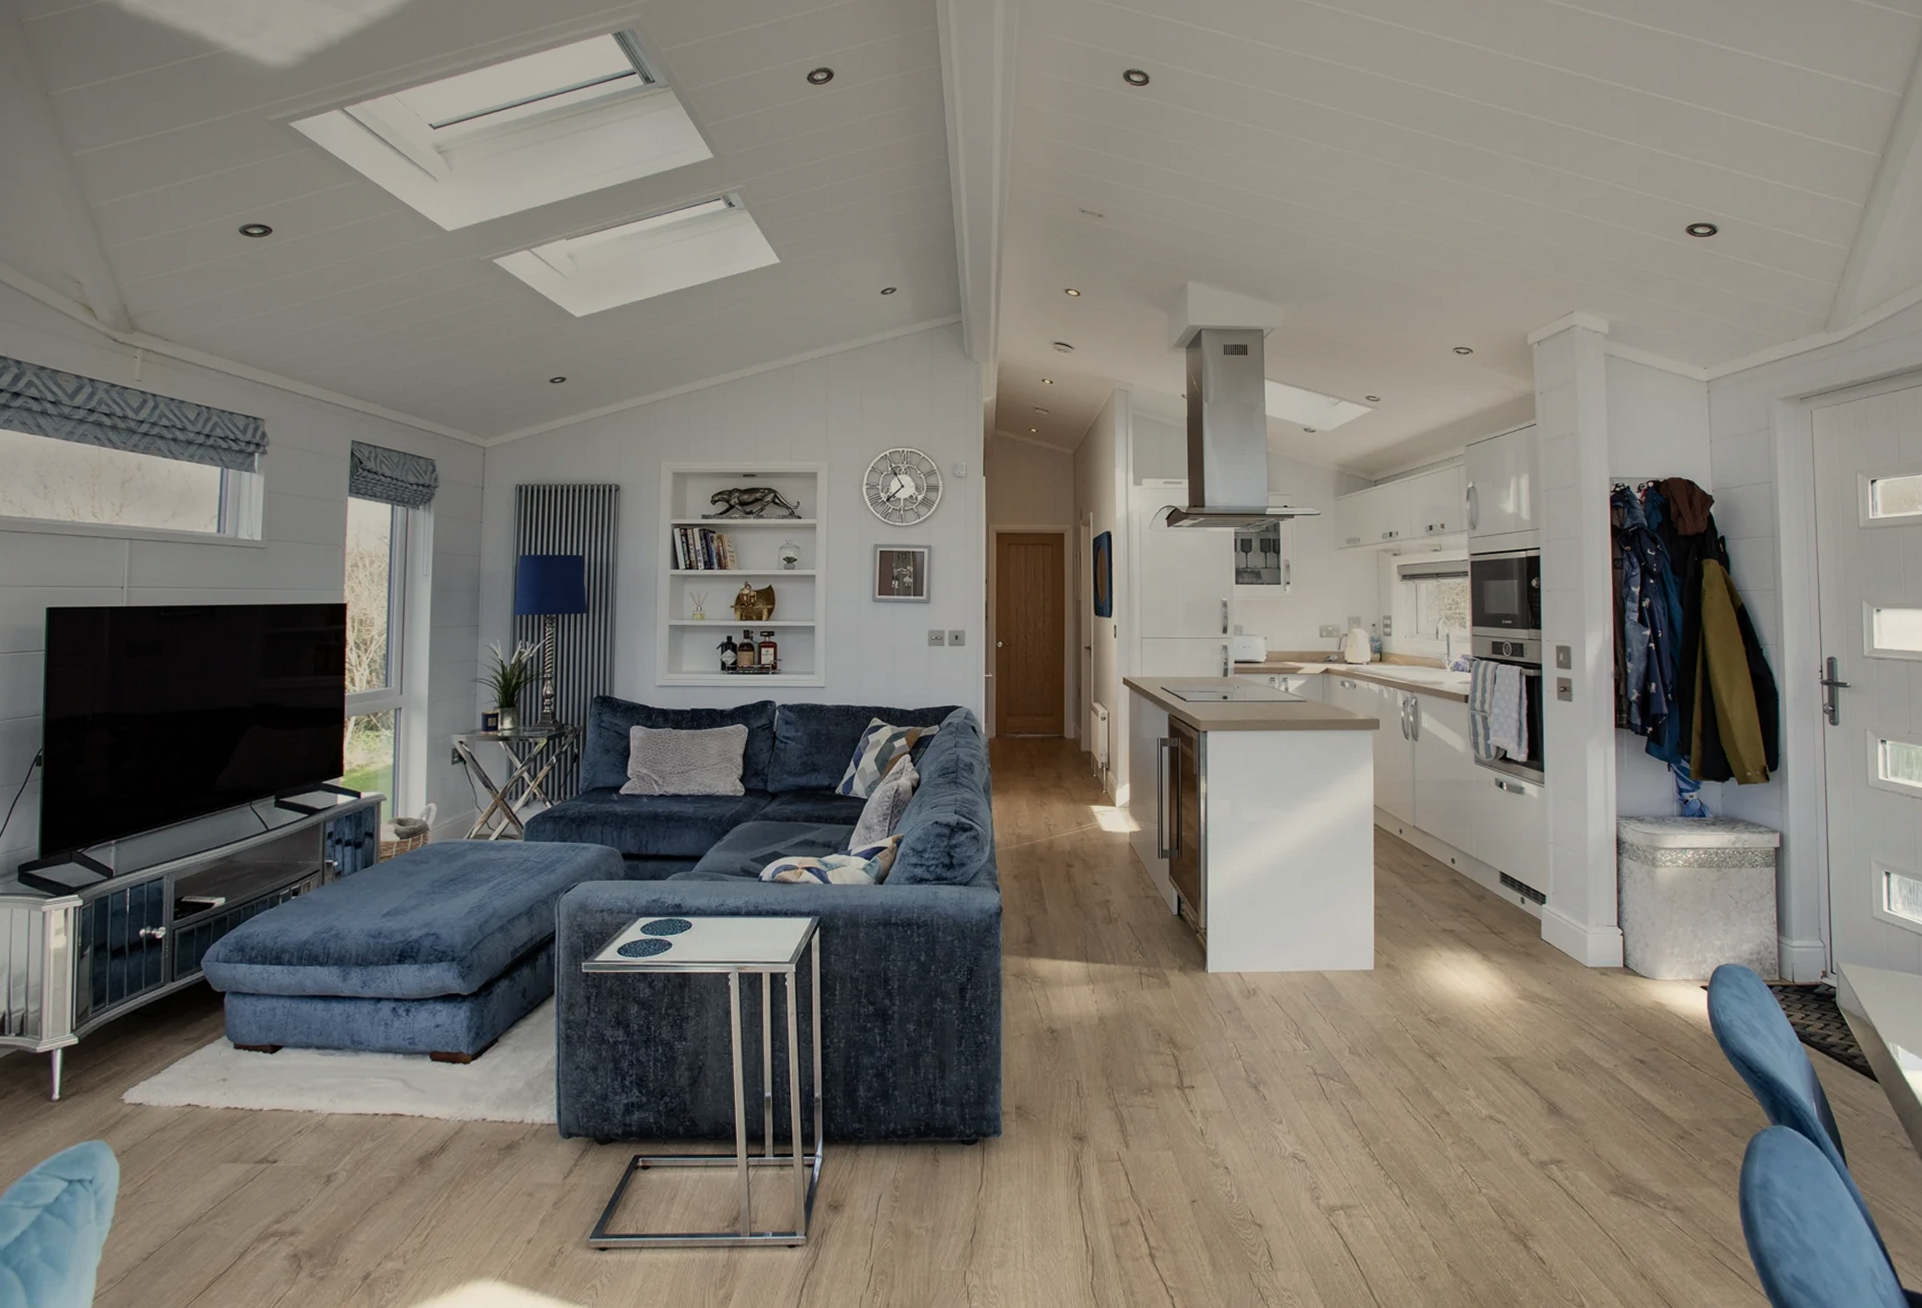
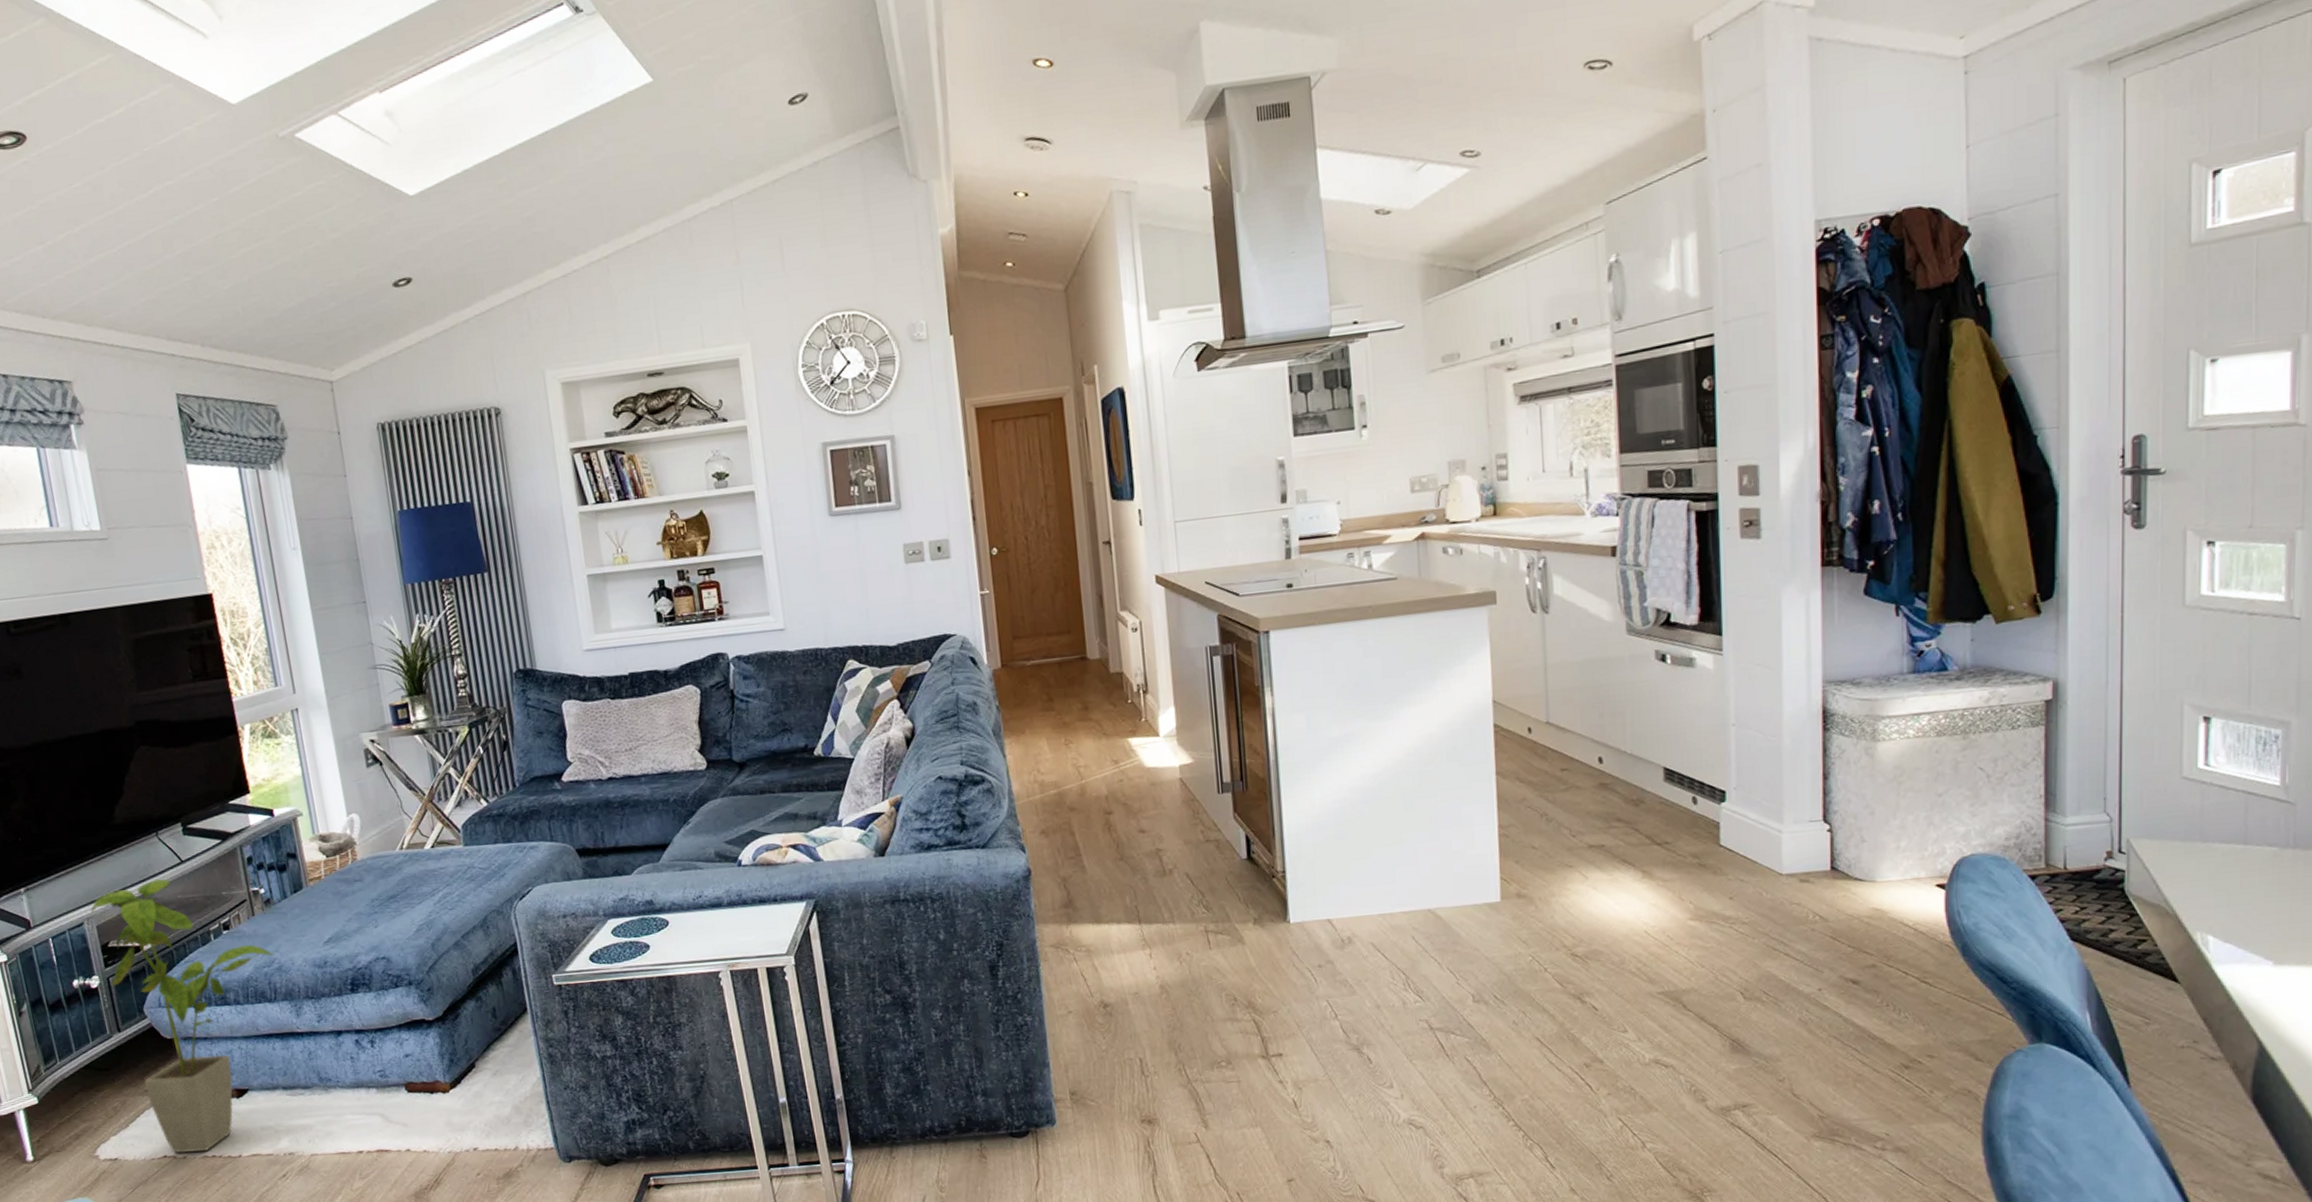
house plant: none [173,844,335,1103] -> present [91,878,275,1154]

